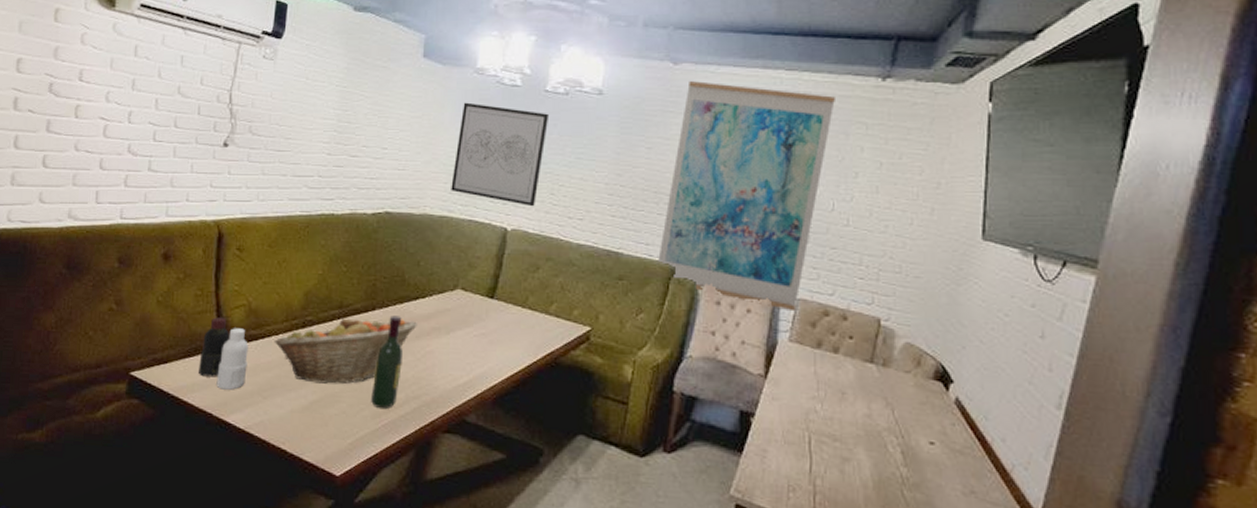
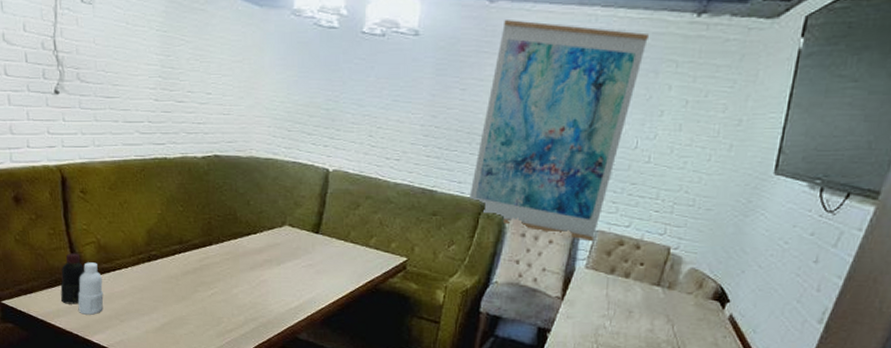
fruit basket: present [274,316,417,384] -> none [124,251,251,309]
wine bottle: present [371,315,402,410] -> none [214,250,240,330]
wall art: present [451,102,550,207] -> none [274,45,367,149]

